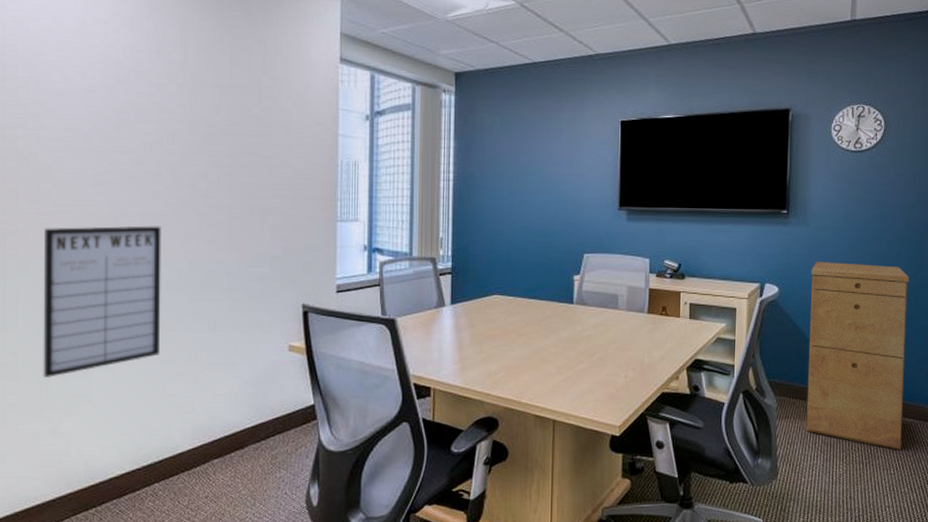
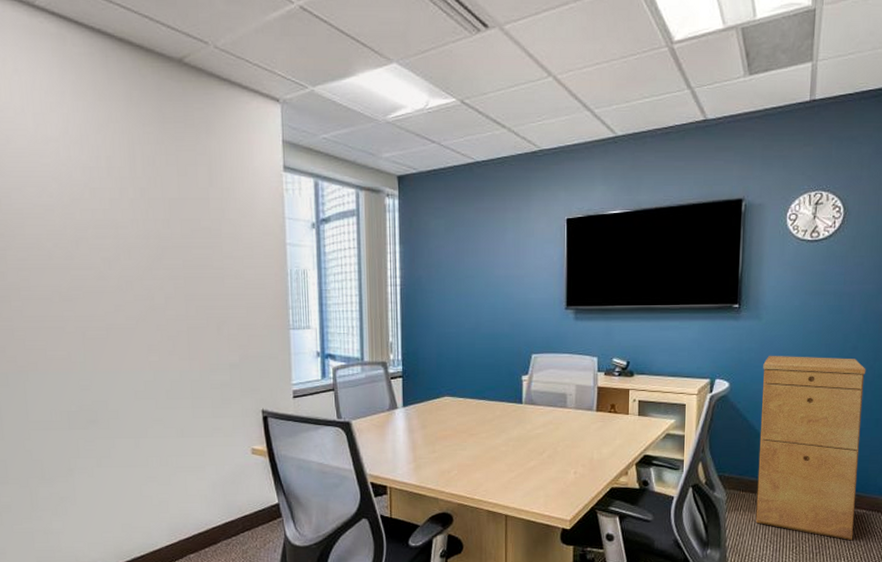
writing board: present [43,225,162,377] -> none [19,339,133,482]

